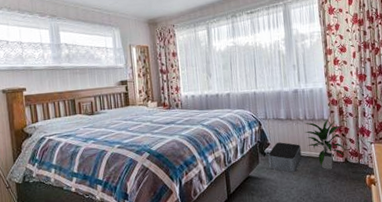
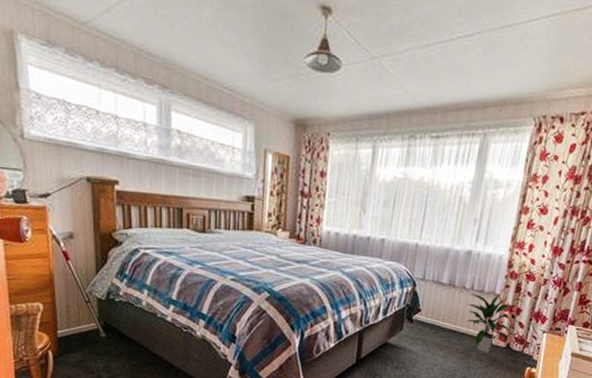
storage bin: present [268,142,302,172] -> none [414,310,458,348]

